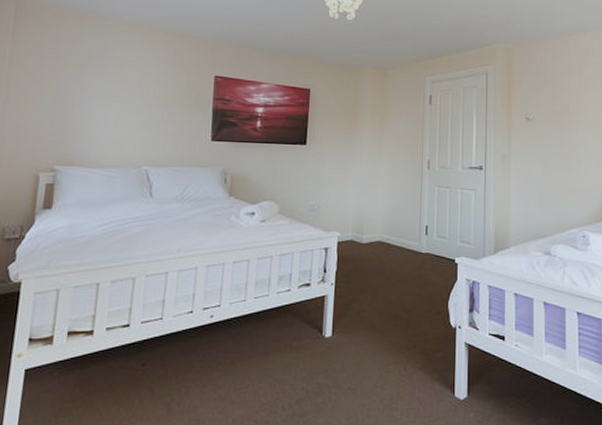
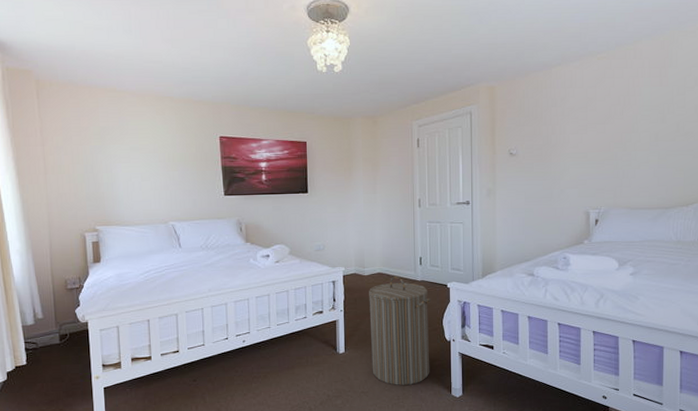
laundry hamper: none [362,247,436,383] -> present [369,276,431,386]

